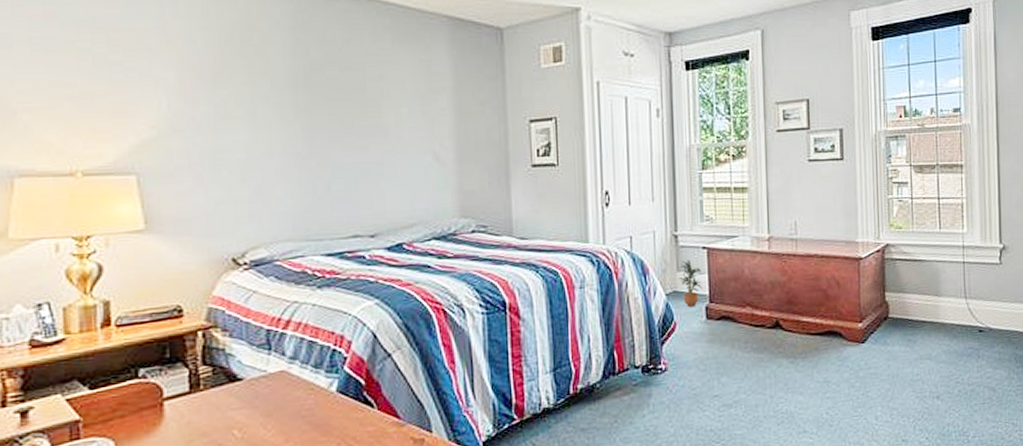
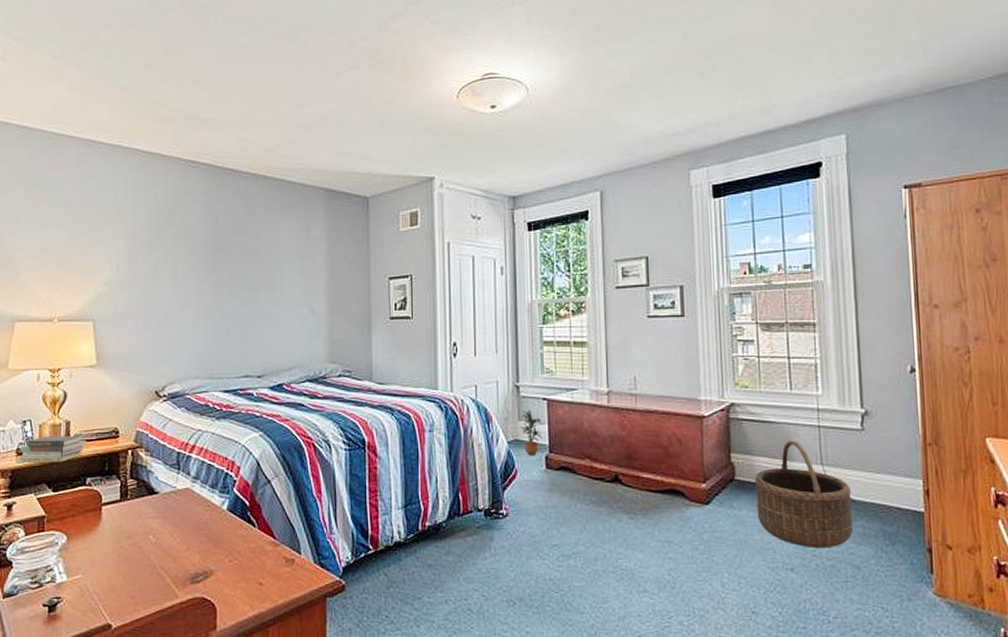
books: none [28,318,136,357] -> present [15,435,87,463]
basket: none [906,276,990,376] -> present [754,440,853,549]

